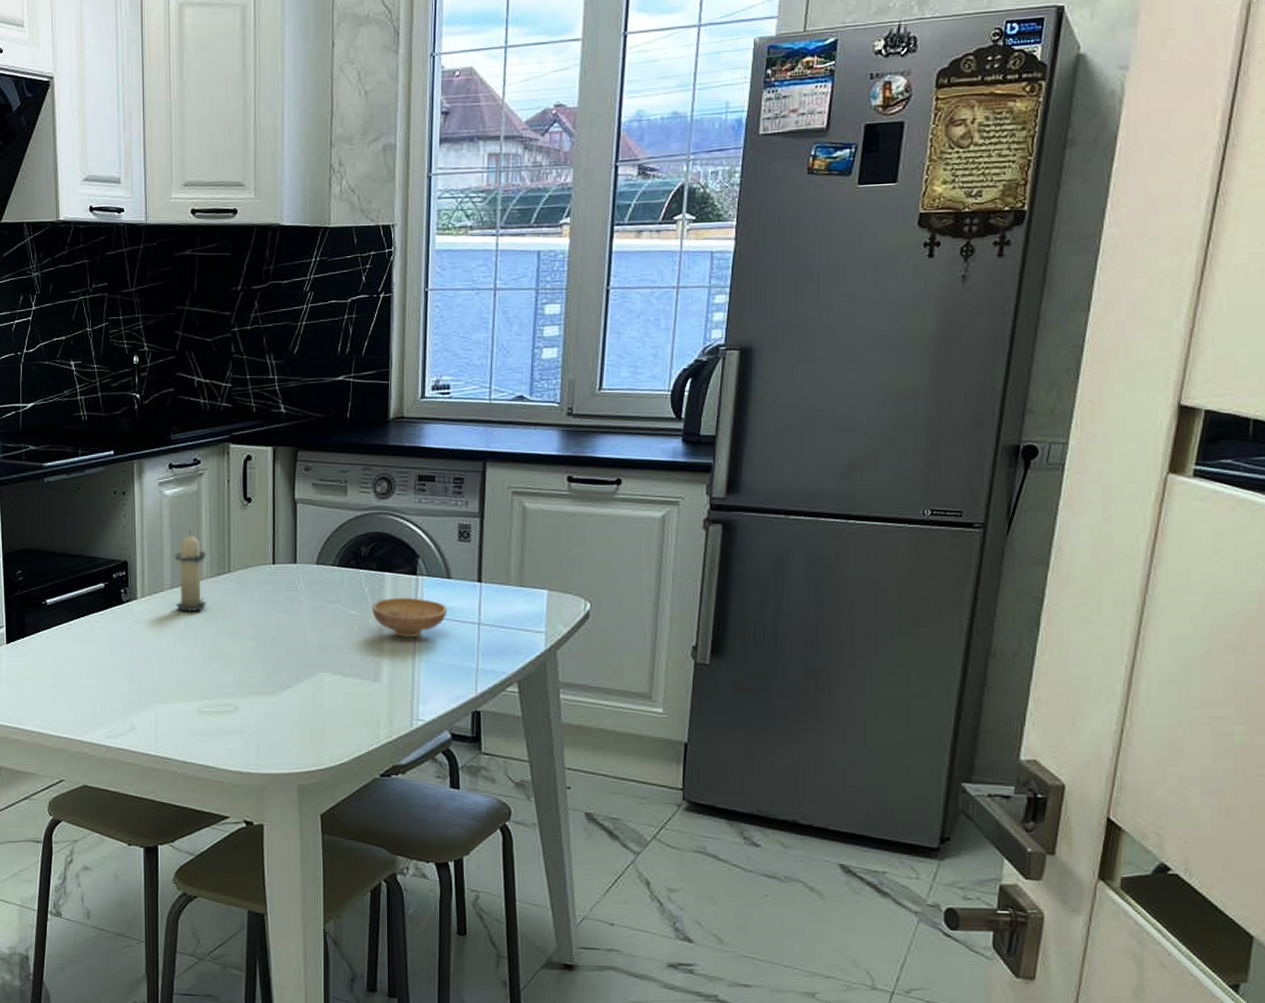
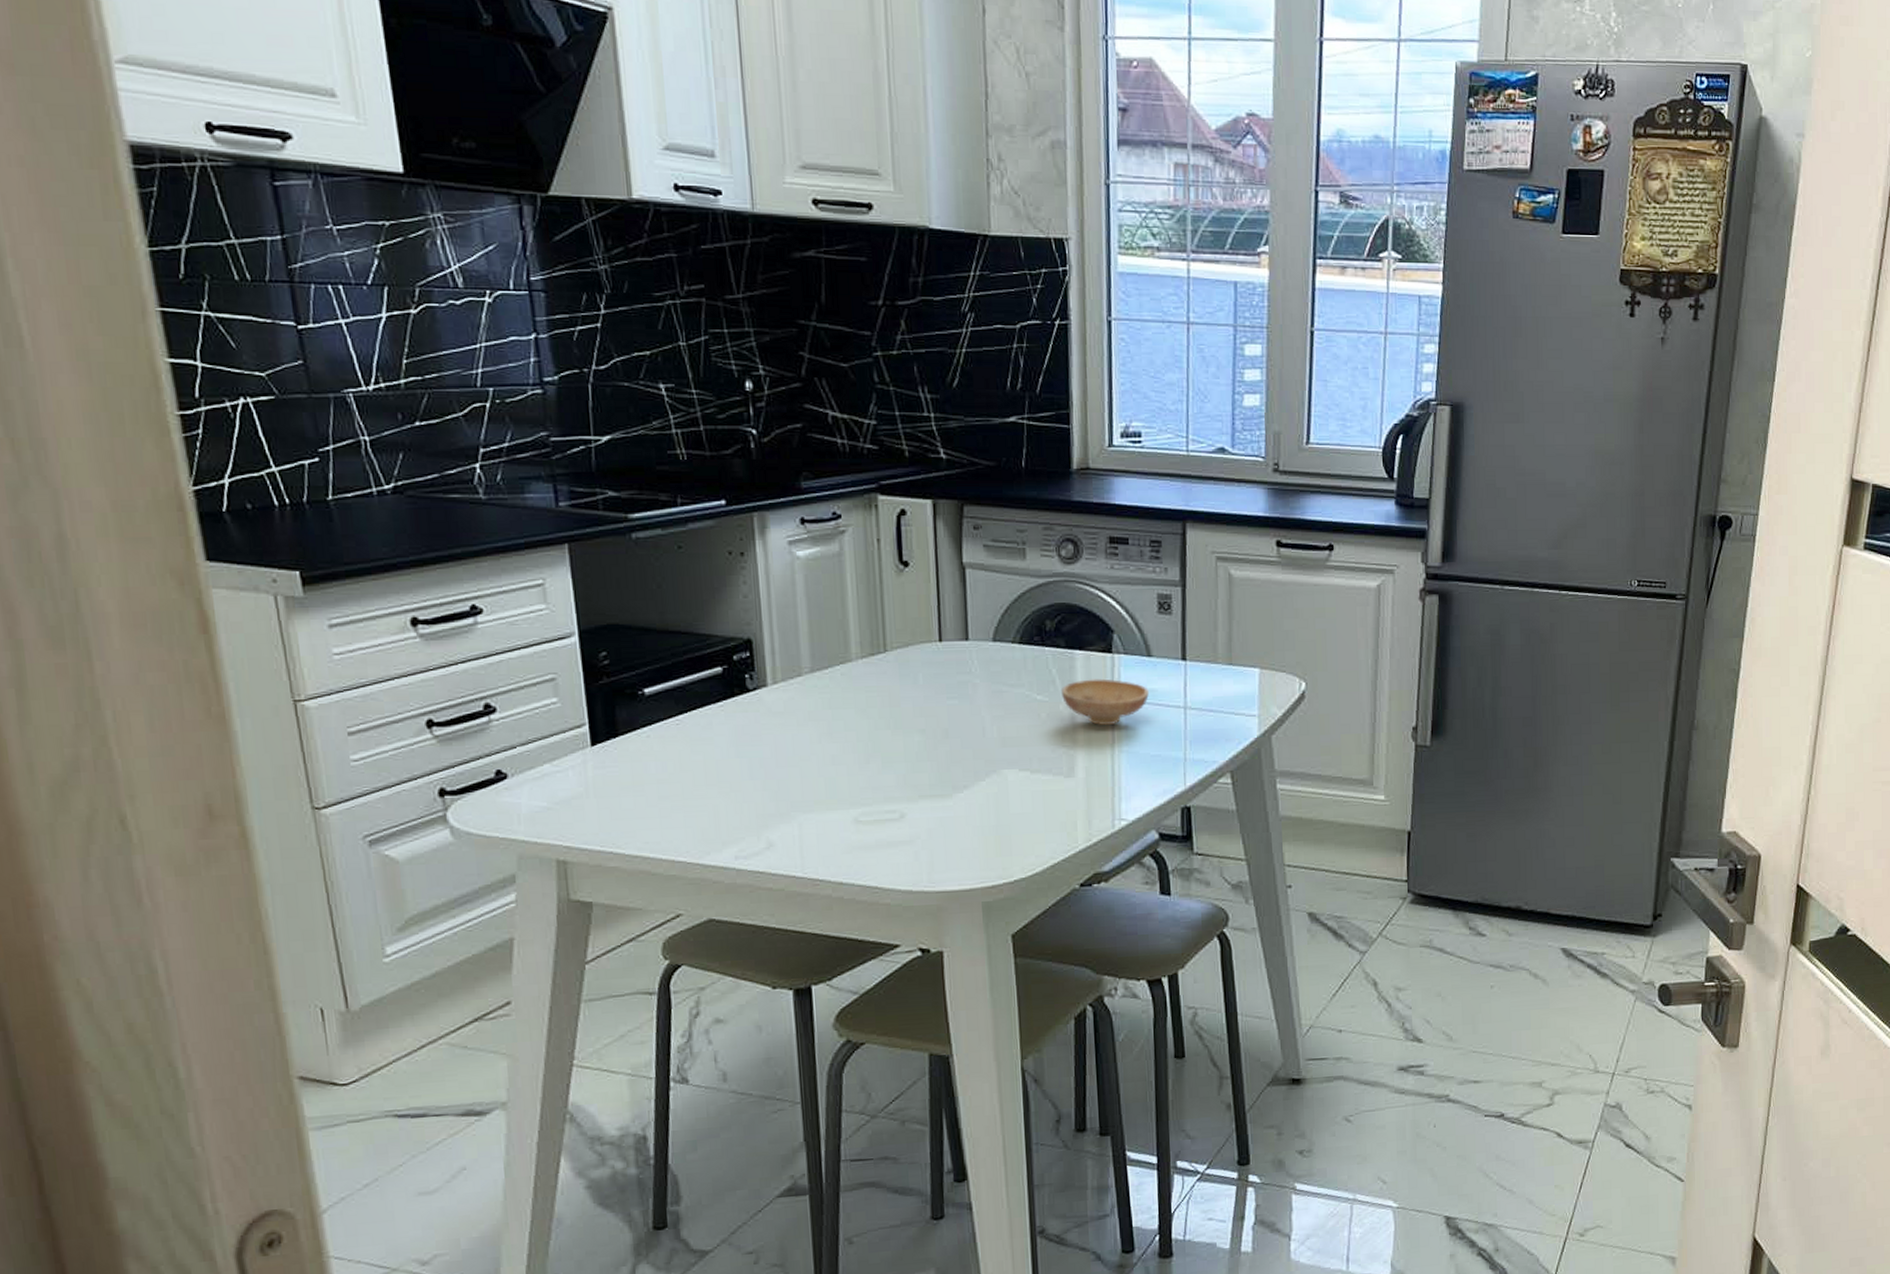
candle: present [174,530,207,611] -> none [812,601,859,700]

